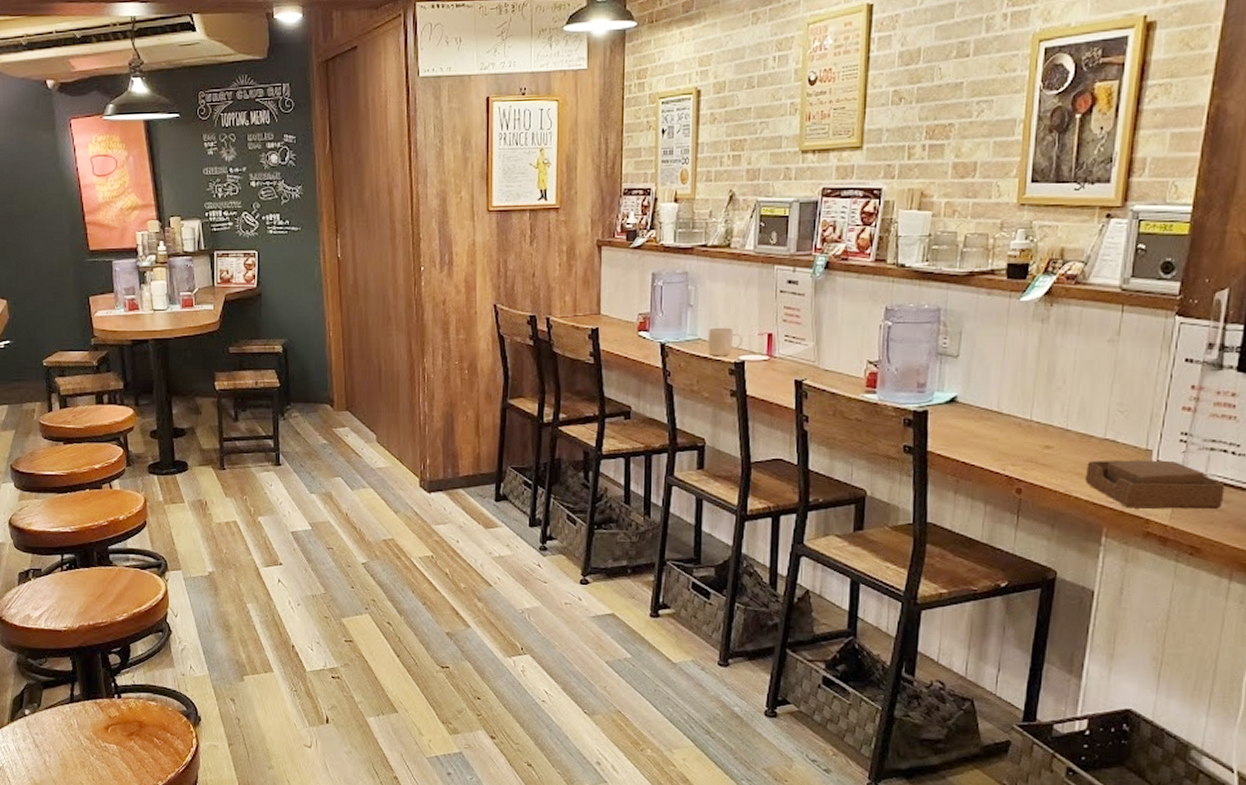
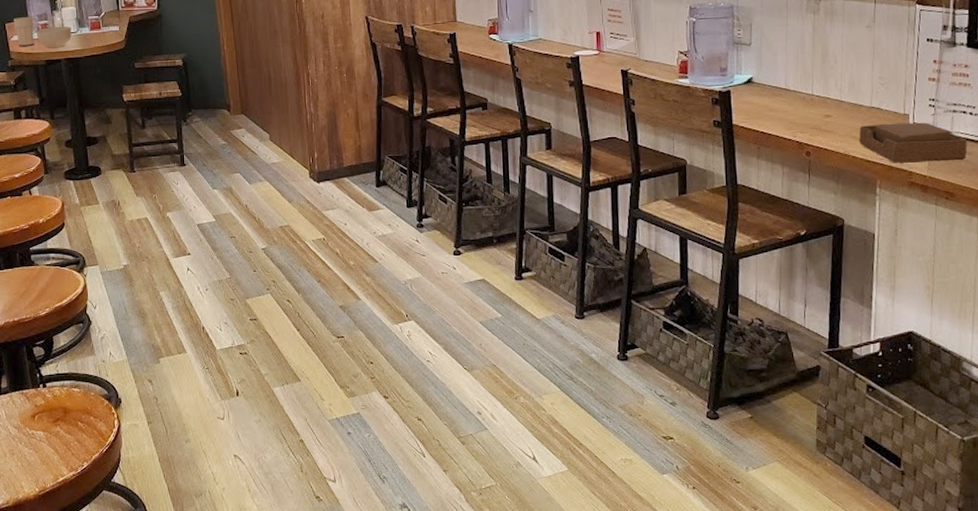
cup: none [98,290,120,324] -> present [13,17,34,47]
bowl: none [122,302,161,327] -> present [36,26,72,48]
mug: present [707,327,743,357] -> none [547,28,576,53]

